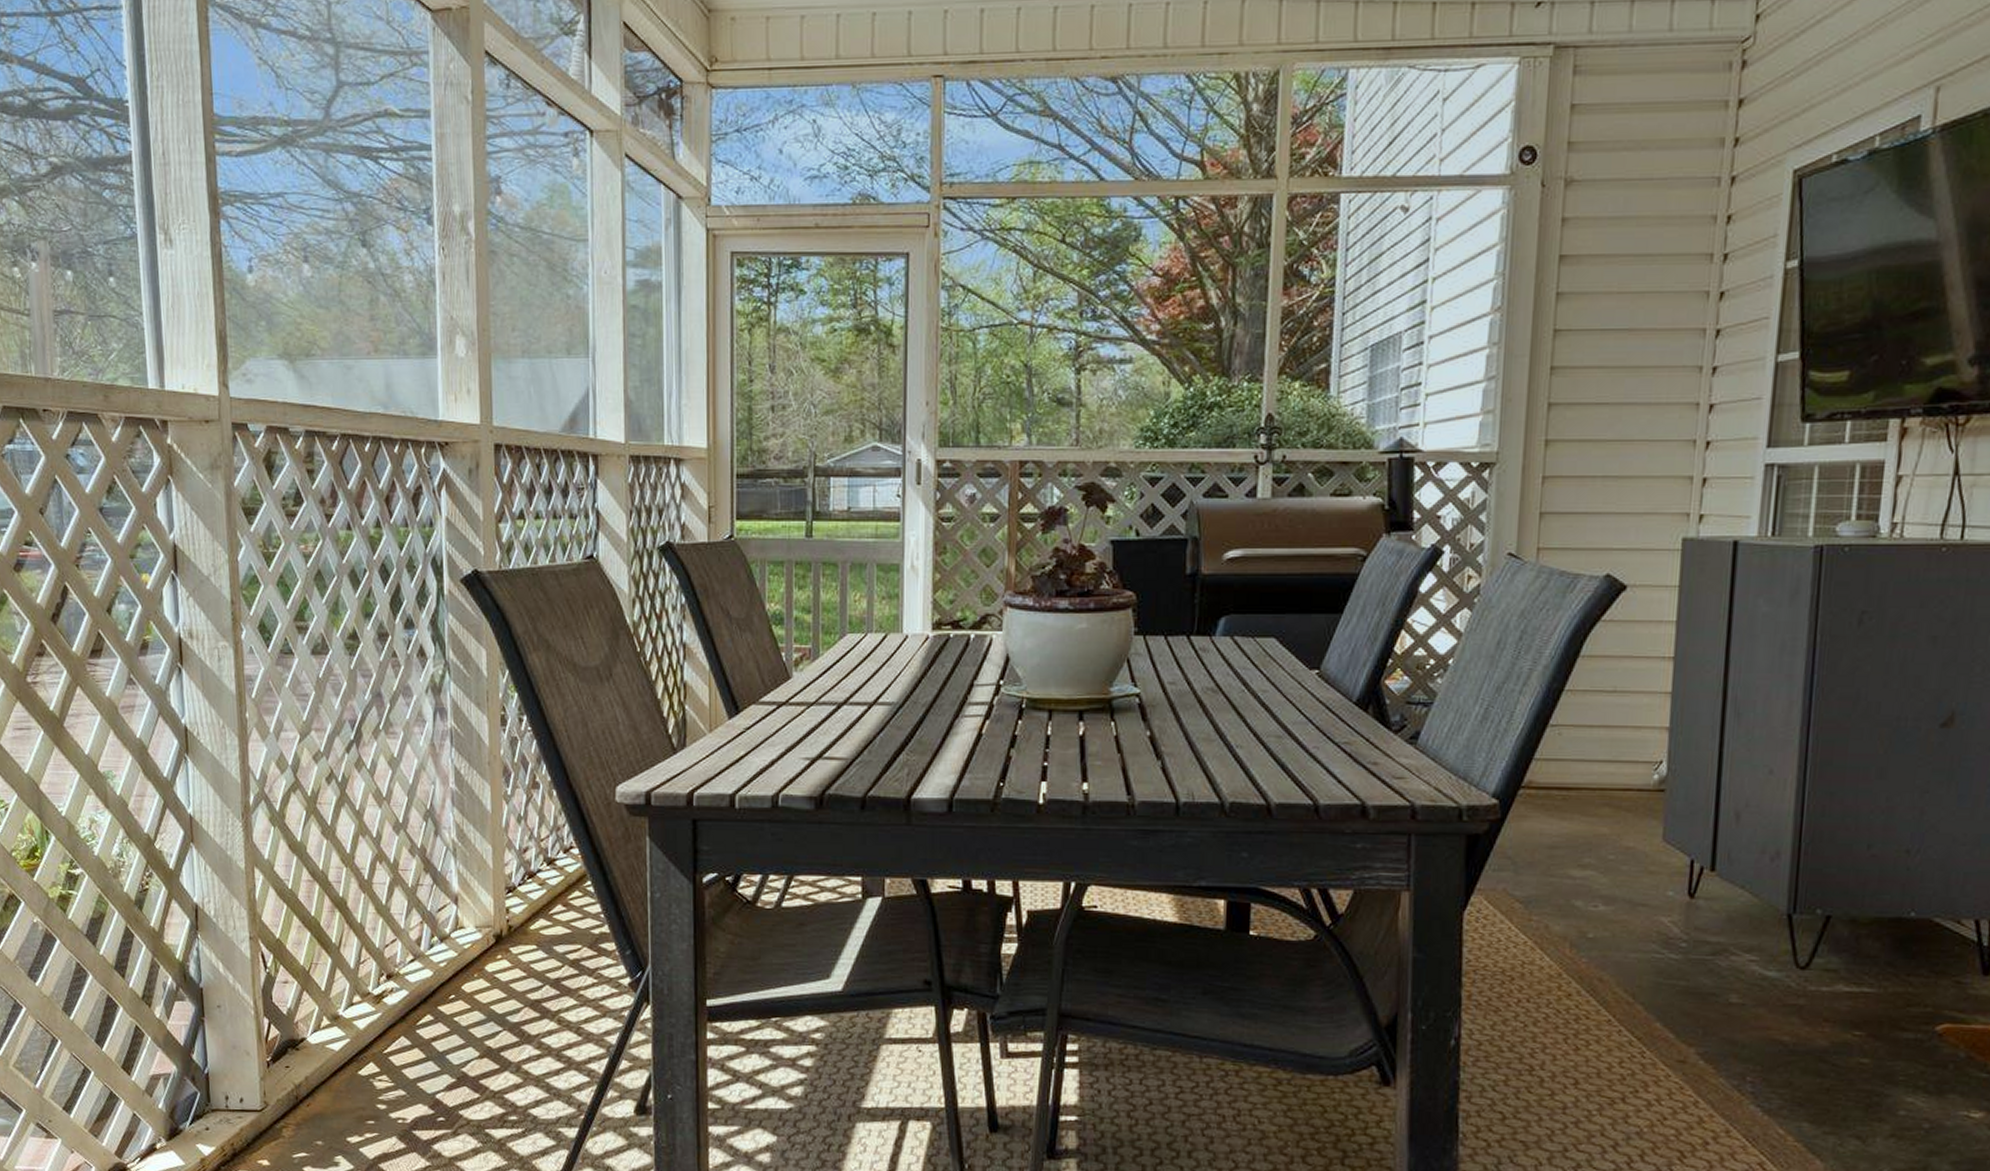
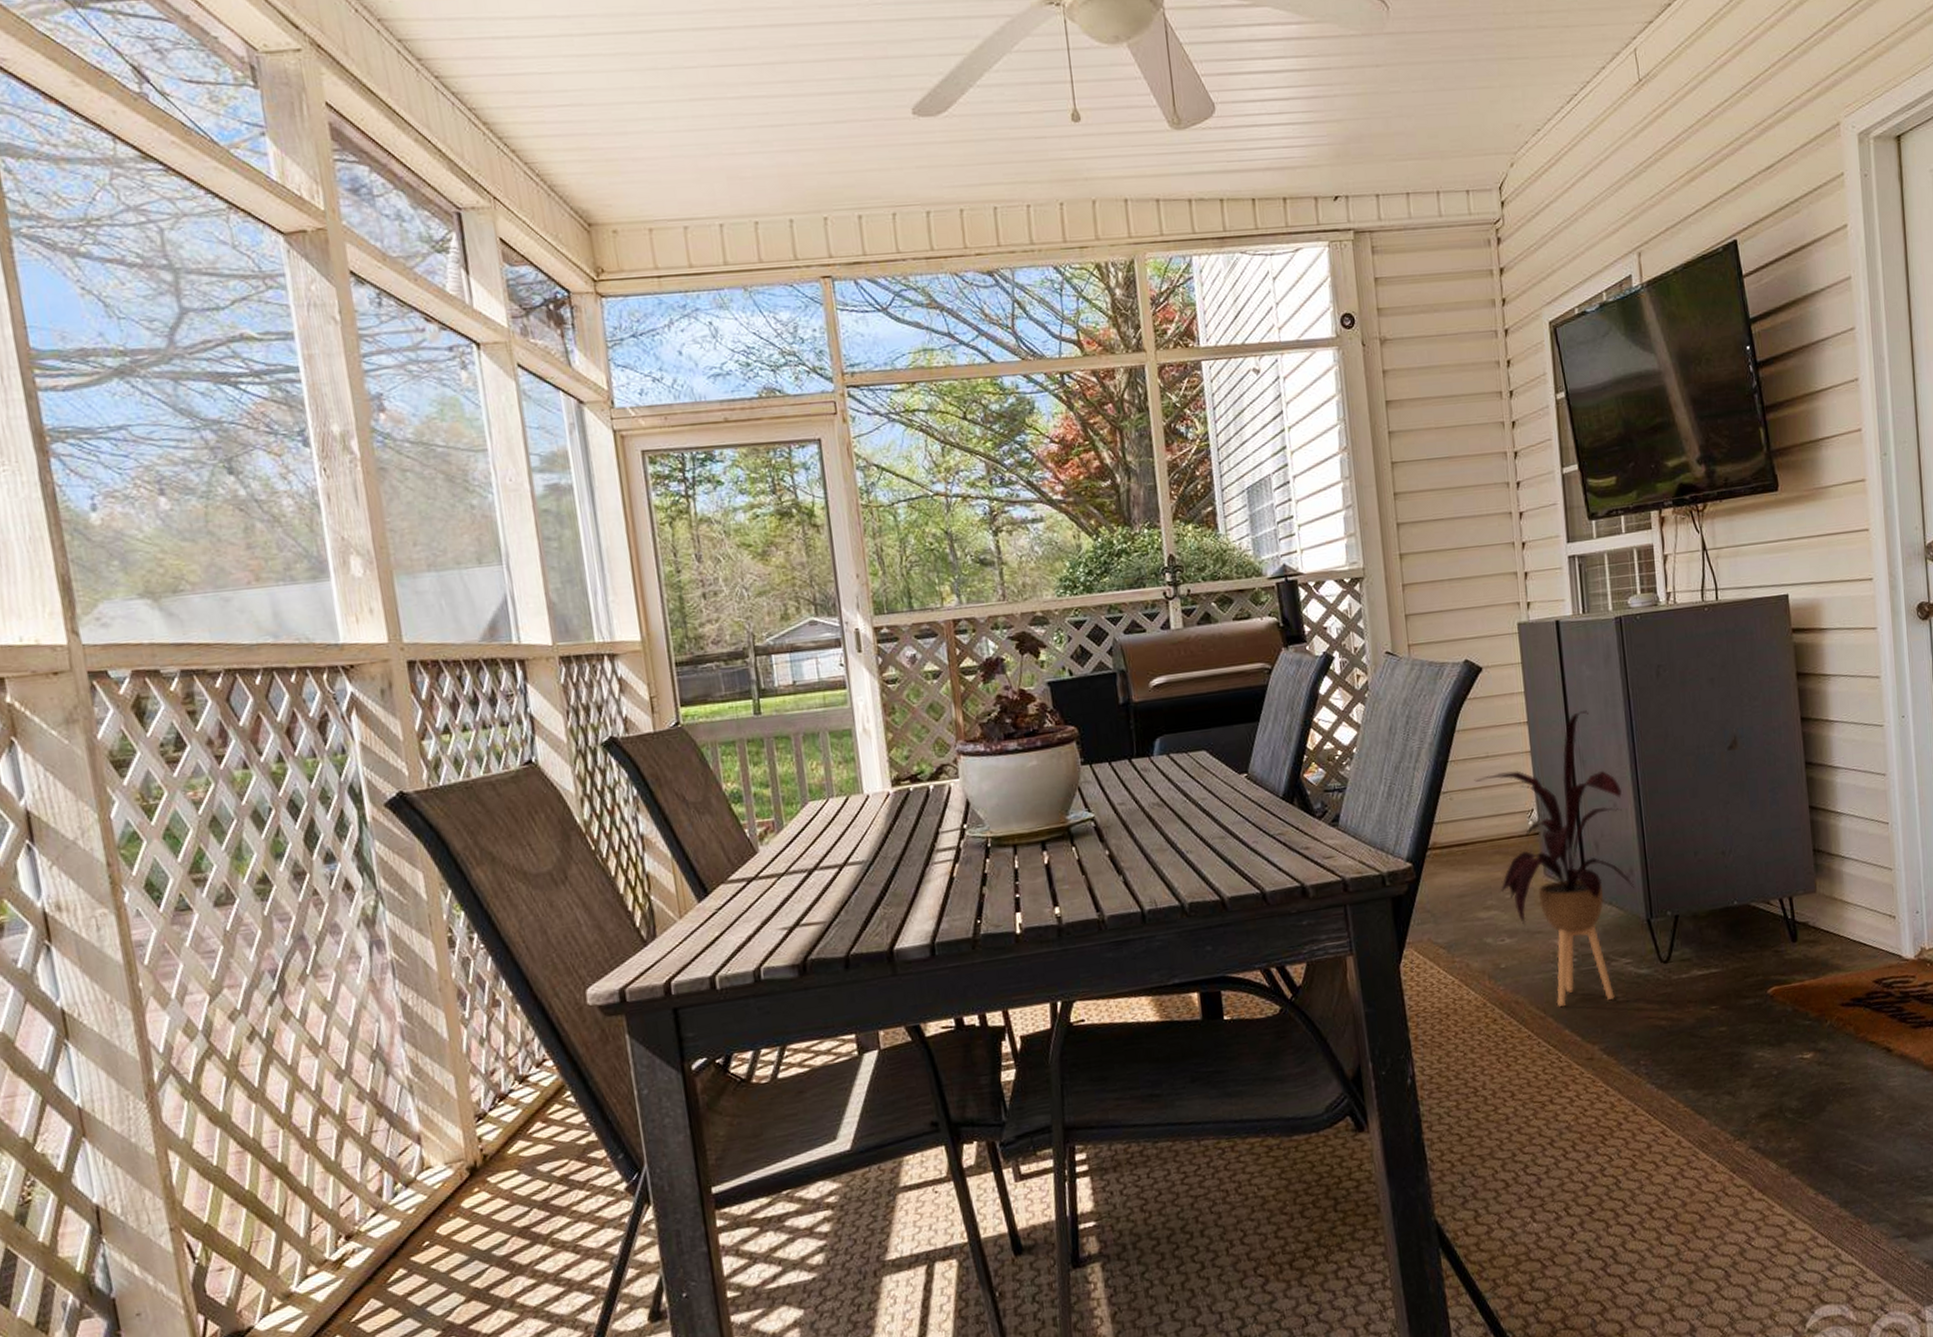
house plant: none [1593,654,1783,998] -> present [1474,711,1635,1007]

